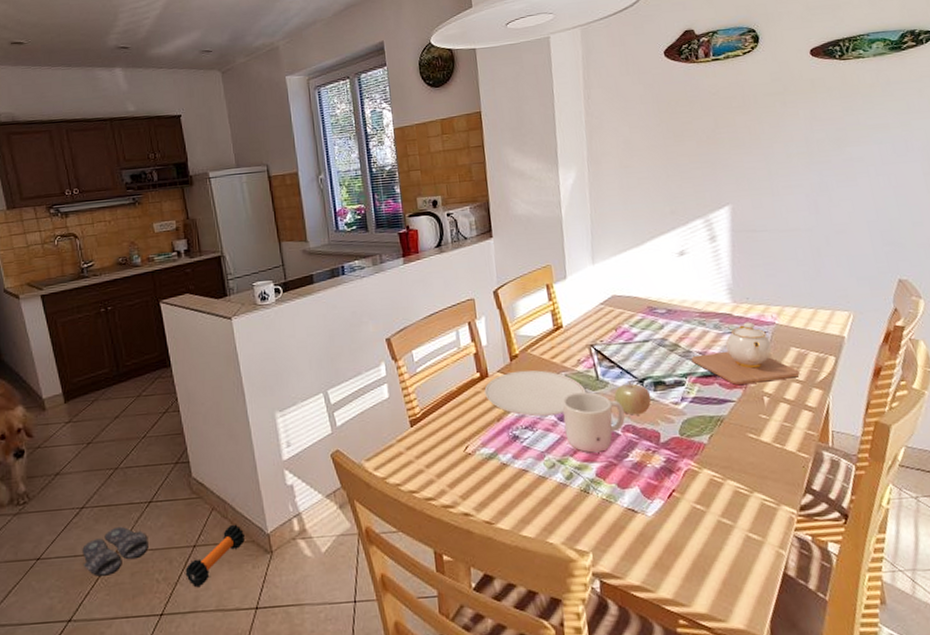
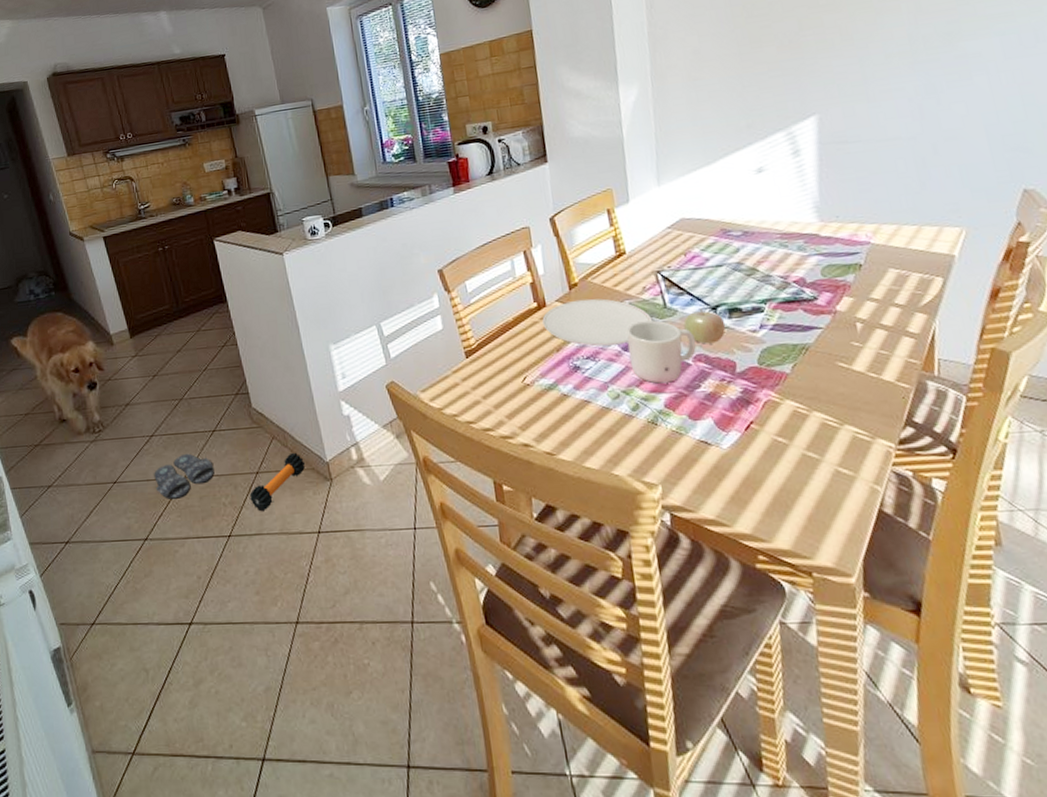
teapot: present [691,322,800,386] -> none [771,242,900,311]

